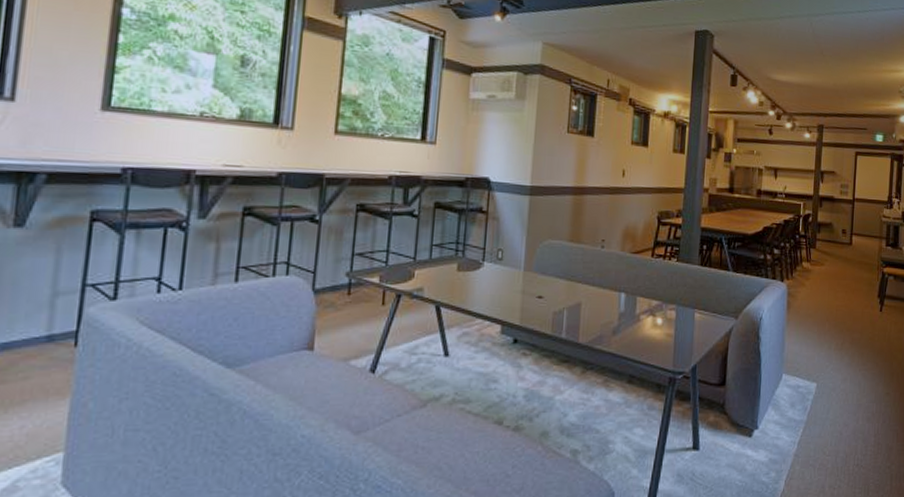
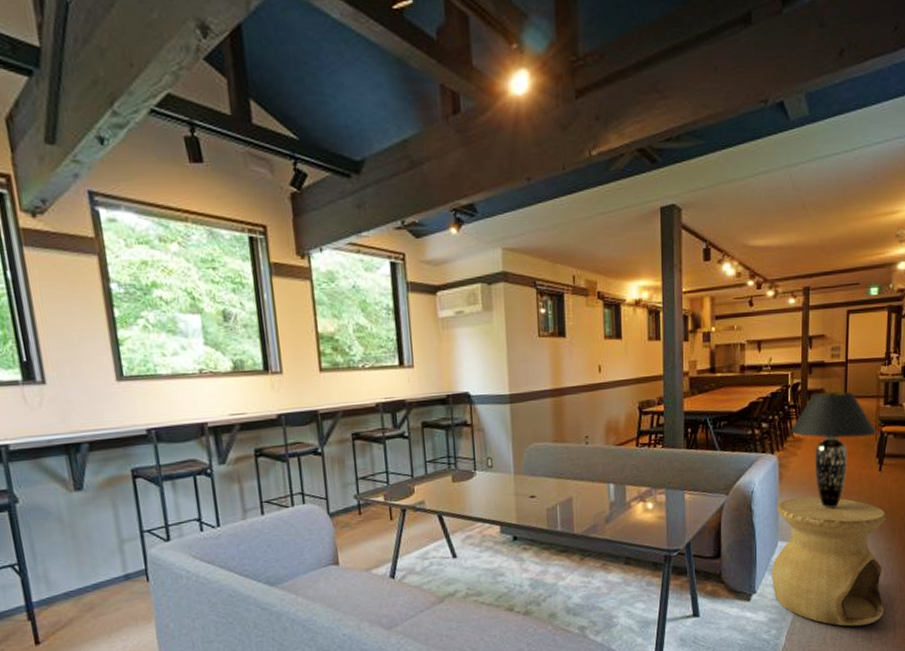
side table: none [774,329,885,476] -> present [772,496,886,627]
table lamp: none [799,226,879,345] -> present [790,391,877,508]

